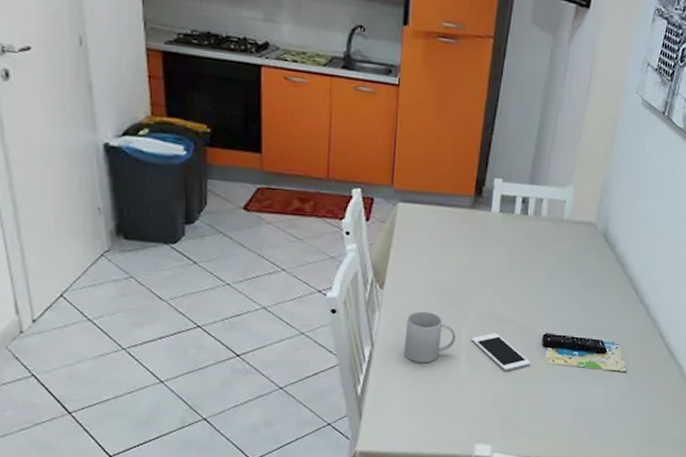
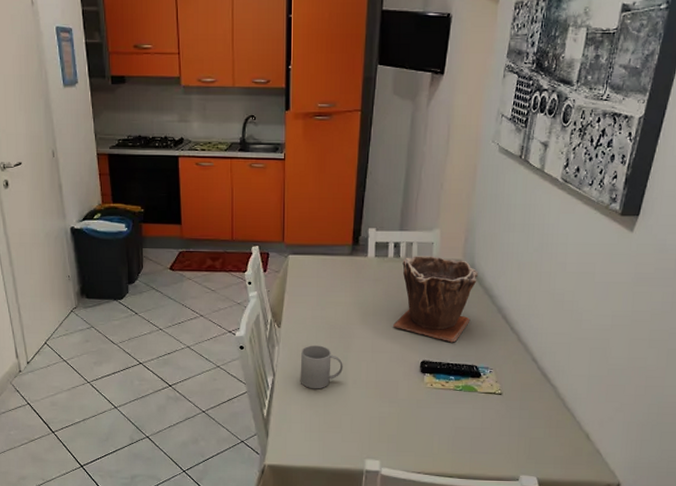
cell phone: present [471,332,531,371] -> none [357,361,411,395]
plant pot: none [515,214,612,315] -> present [393,256,479,343]

